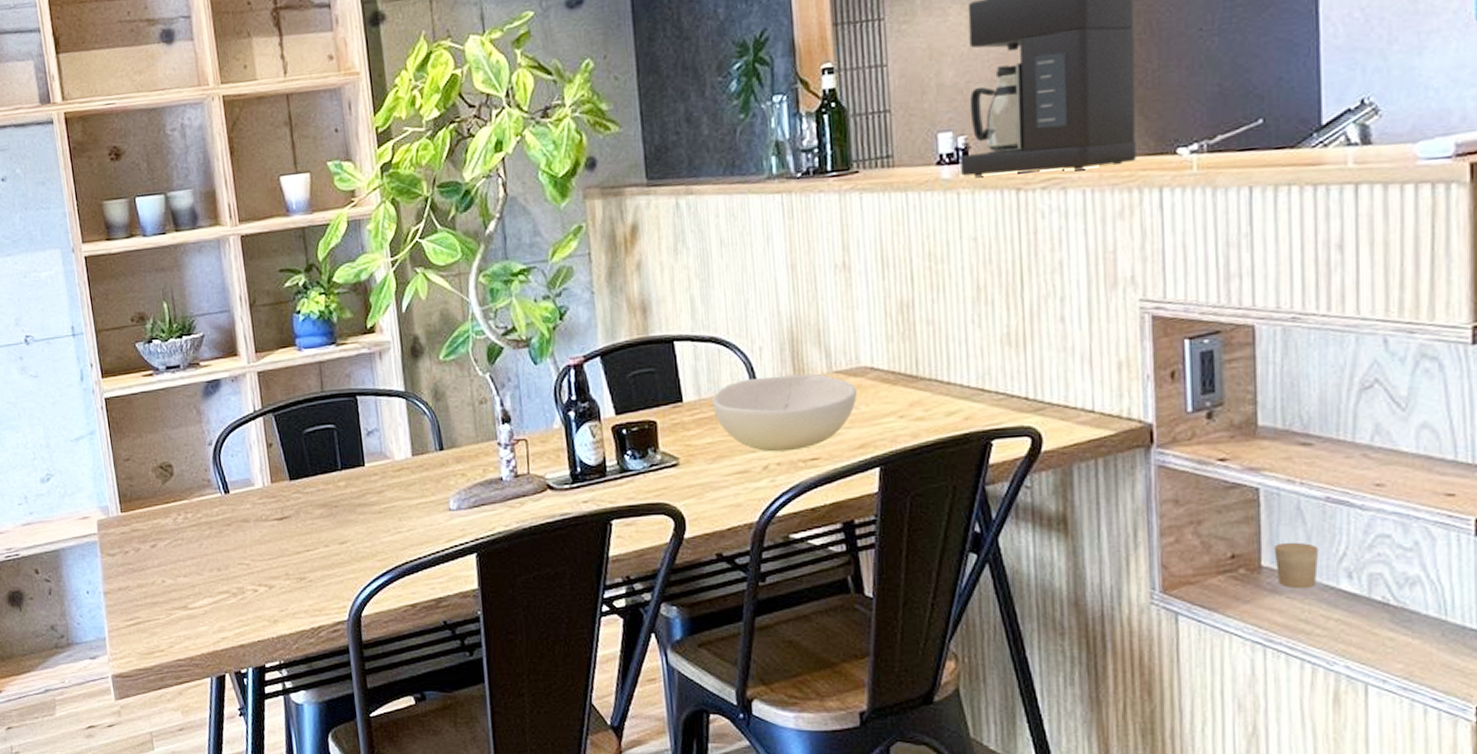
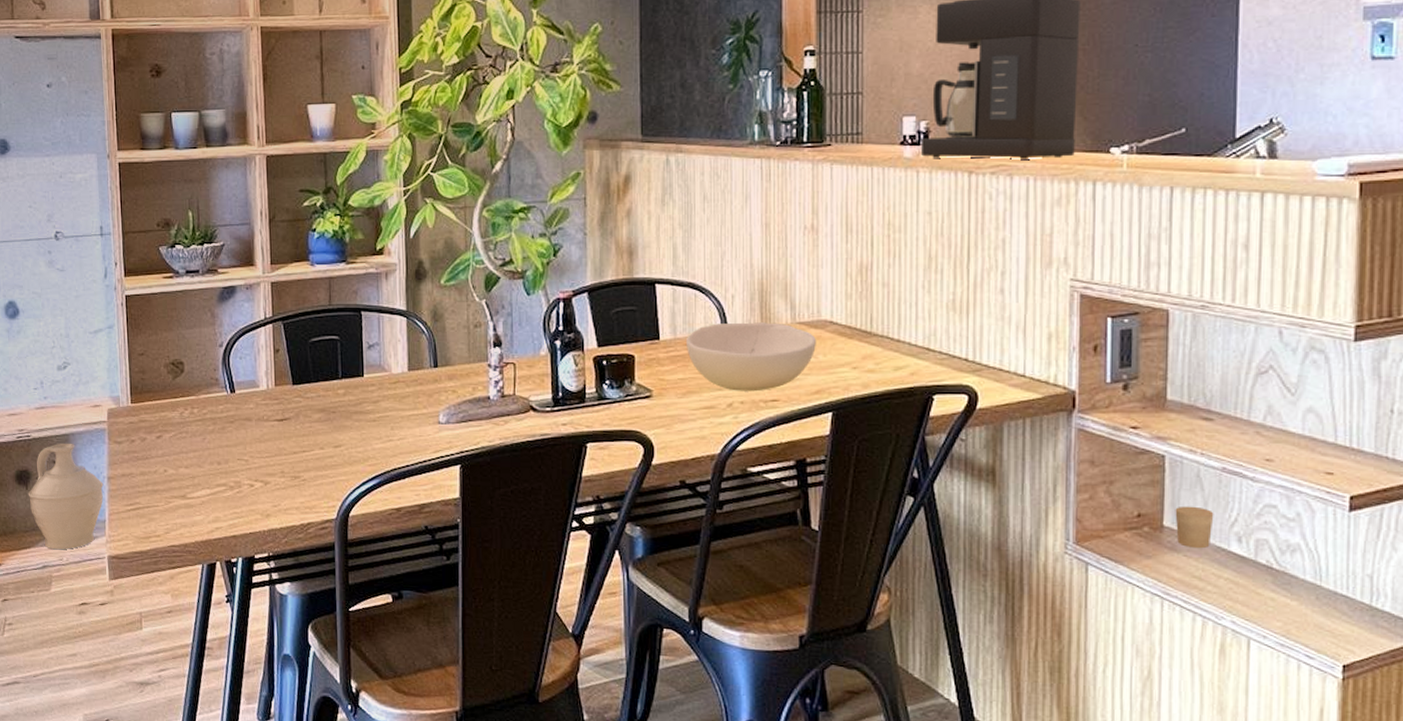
ceramic jug: none [22,559,101,672] -> present [28,442,104,550]

